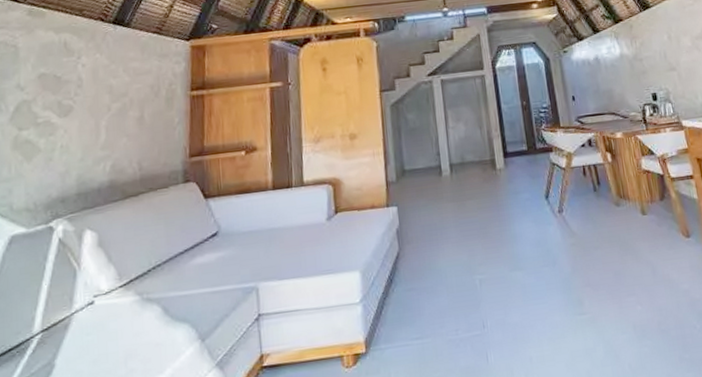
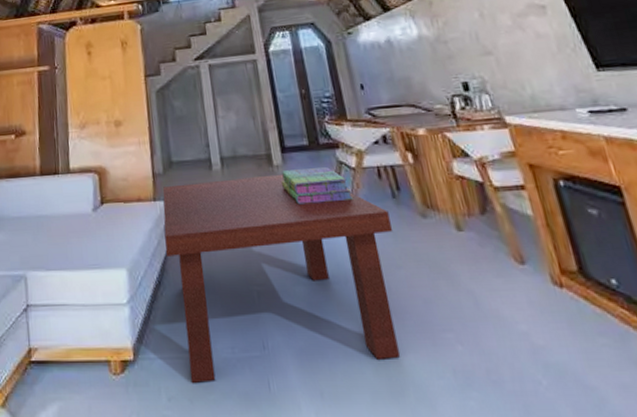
coffee table: none [395,176,595,365] -> present [162,174,401,383]
stack of books: none [502,167,562,202] -> present [281,166,353,205]

